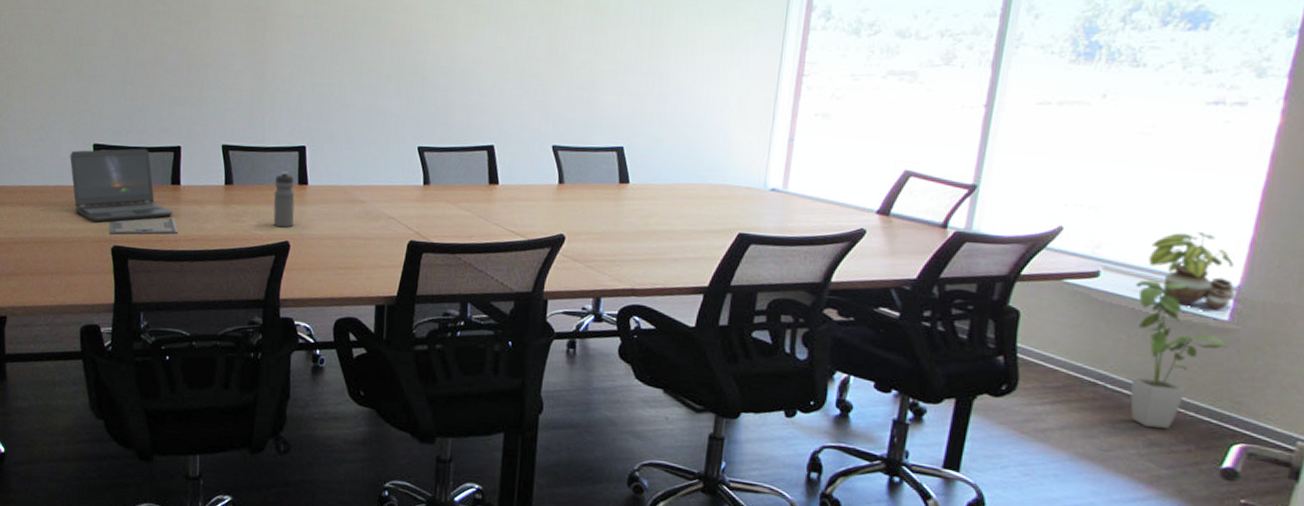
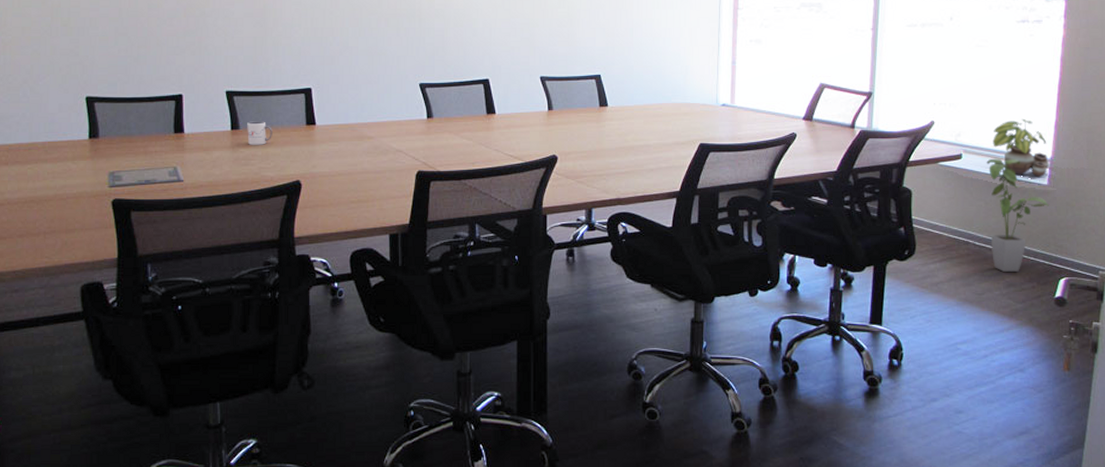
laptop computer: present [70,148,173,224] -> none [60,98,178,178]
mug: none [240,177,265,203] -> present [247,121,272,146]
water bottle: present [273,172,295,228] -> none [282,114,305,168]

